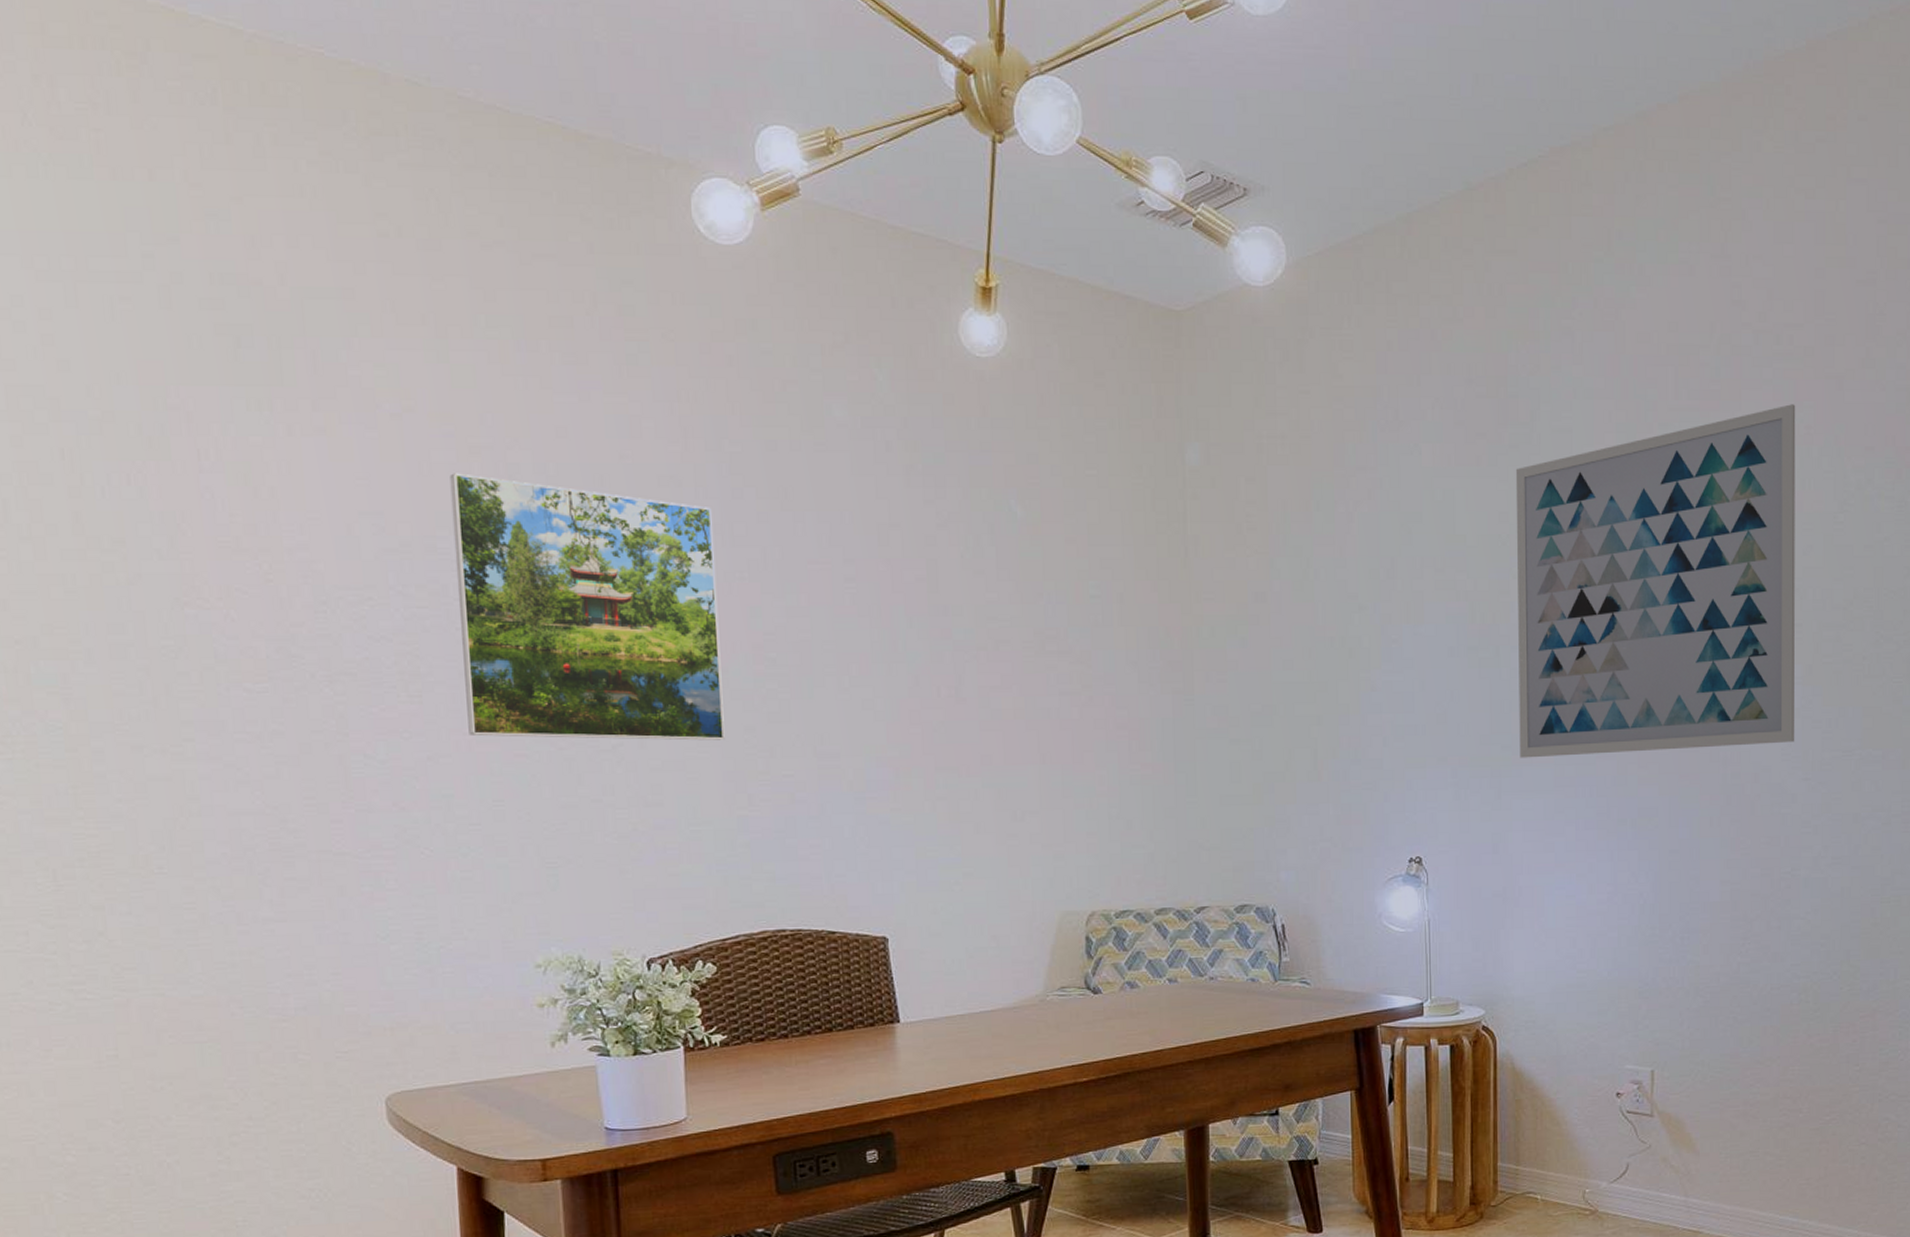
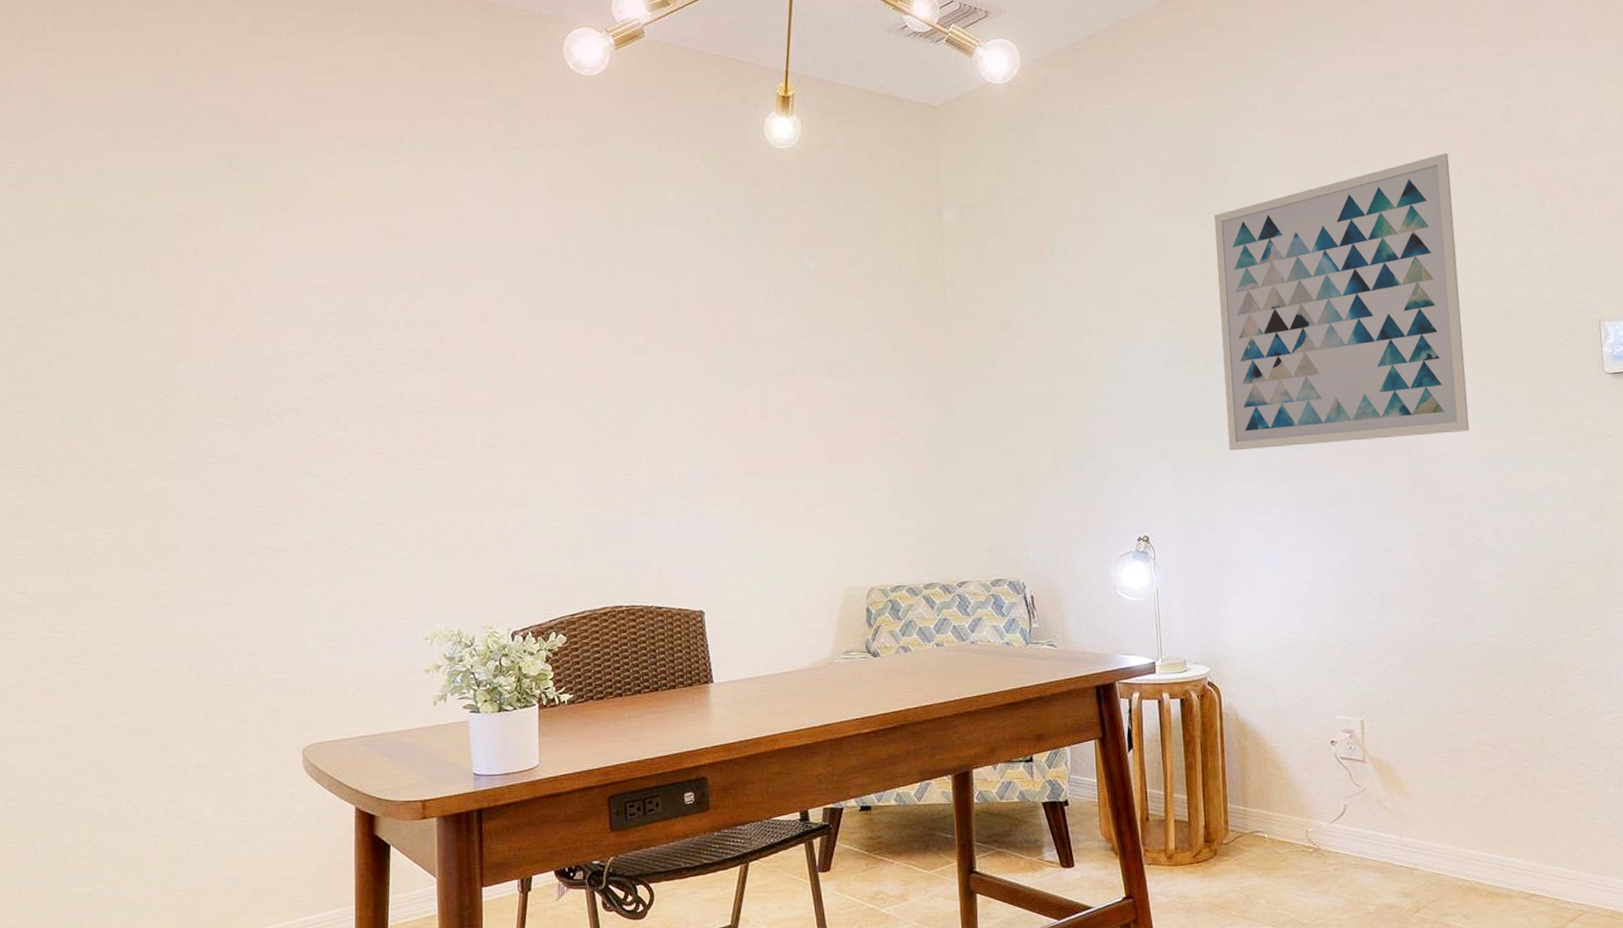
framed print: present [450,473,725,741] -> none [377,254,578,455]

